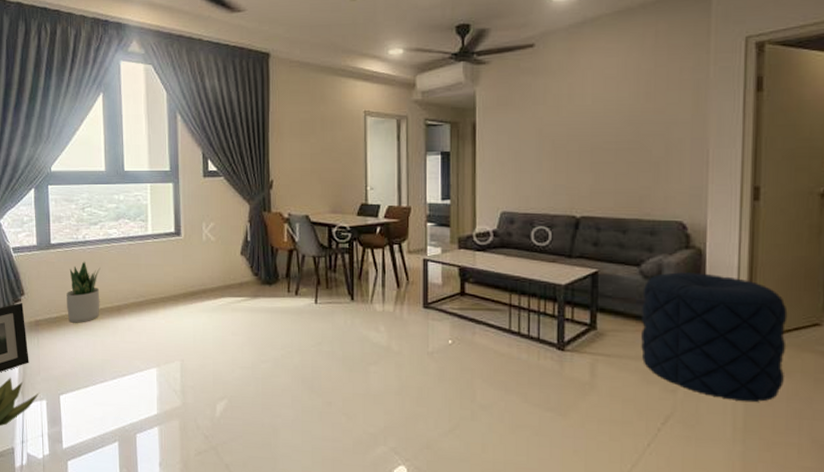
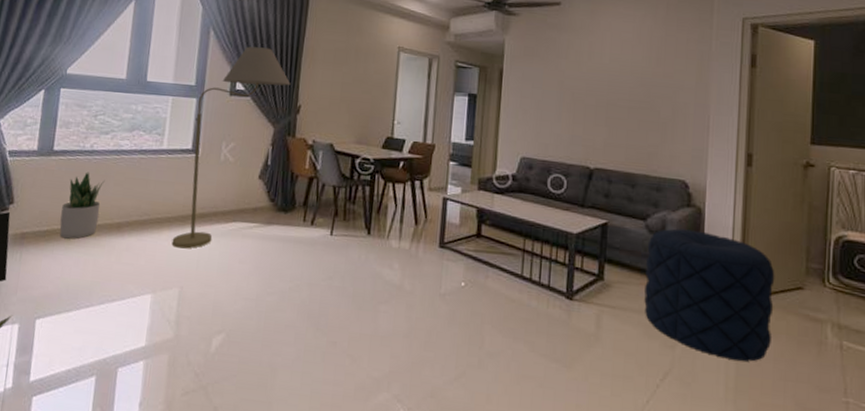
floor lamp: none [168,126,261,325] -> present [171,46,291,249]

